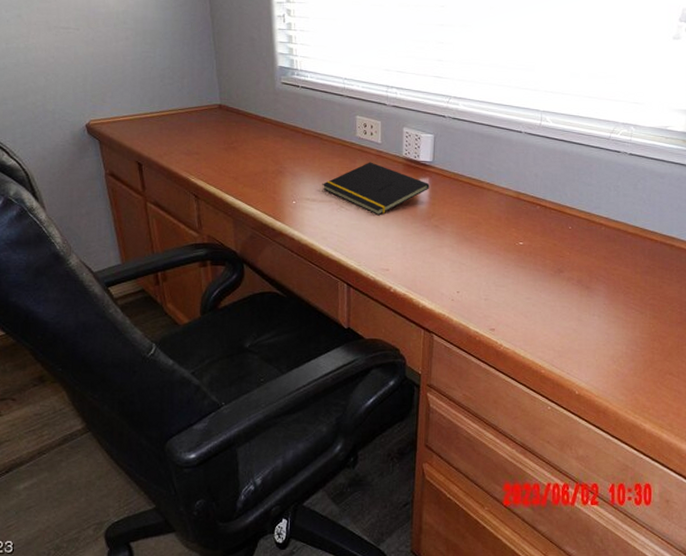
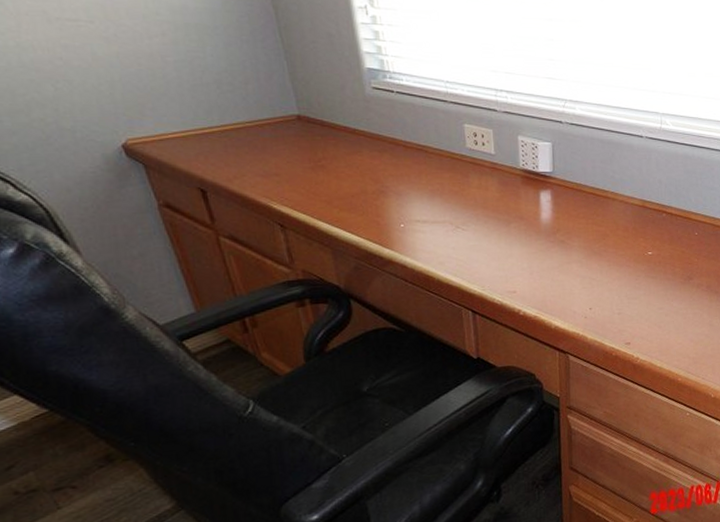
notepad: present [322,162,430,216] -> none [432,175,552,234]

